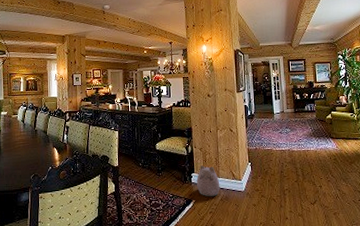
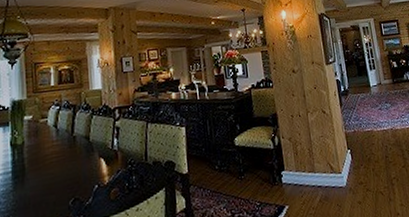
plush toy: present [196,165,220,196] -> none [288,159,318,199]

